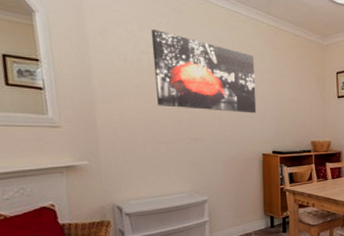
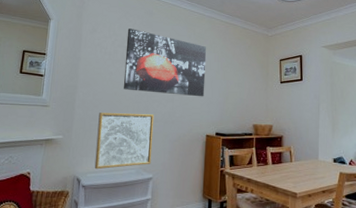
wall art: none [131,133,204,196] -> present [94,113,155,170]

